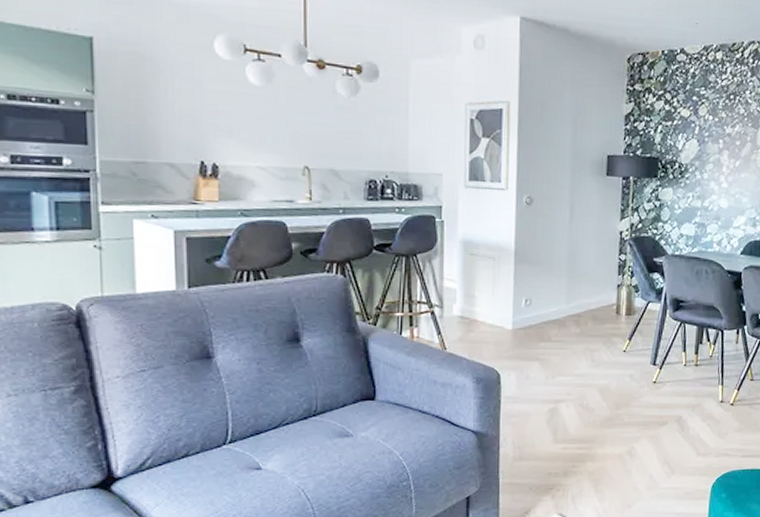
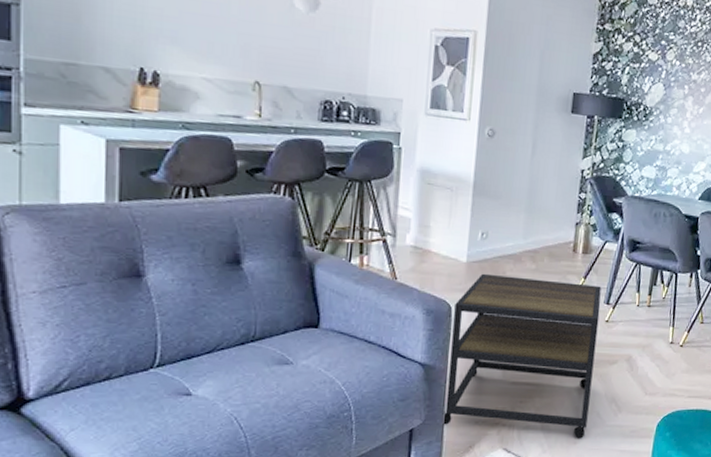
side table: none [497,340,647,502] -> present [442,273,602,438]

